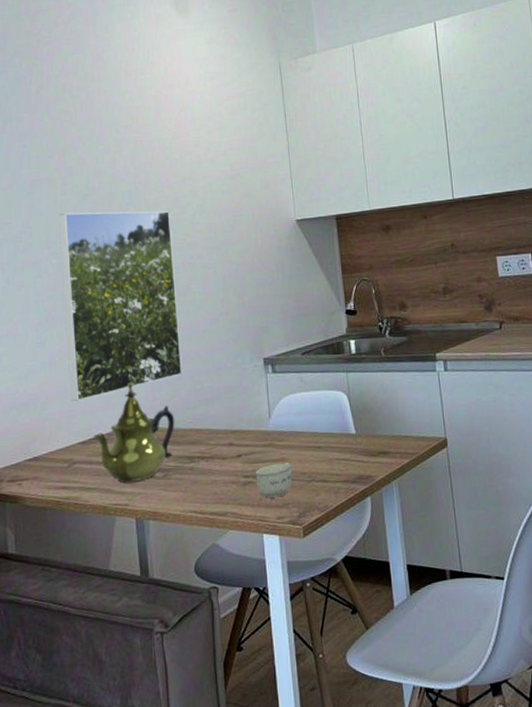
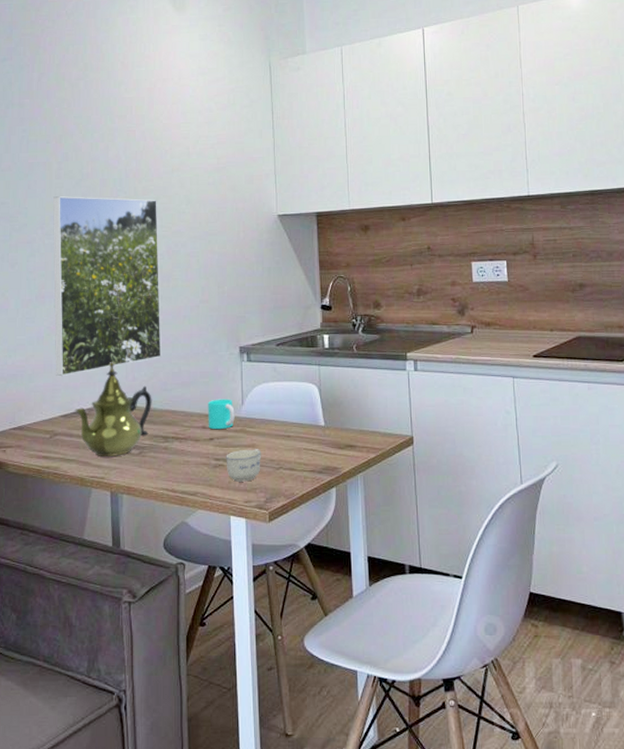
cup: none [233,413,263,446] -> present [208,399,235,430]

